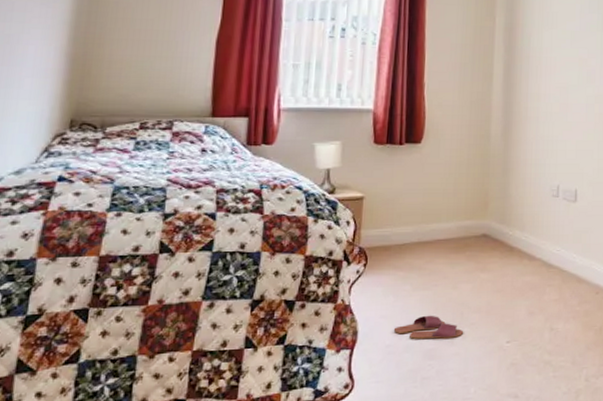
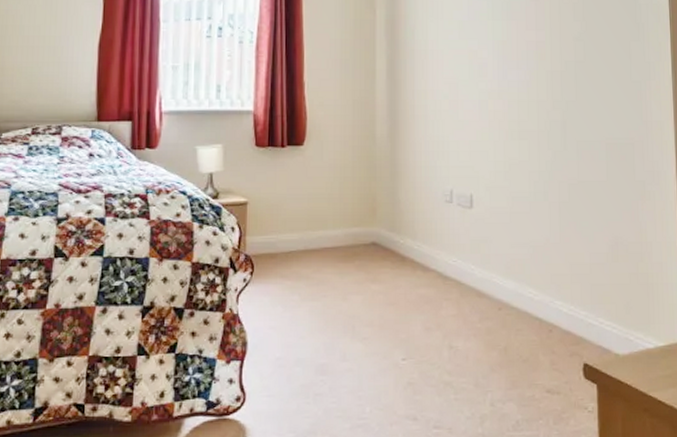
slippers: present [393,315,463,339] -> none [283,327,355,353]

